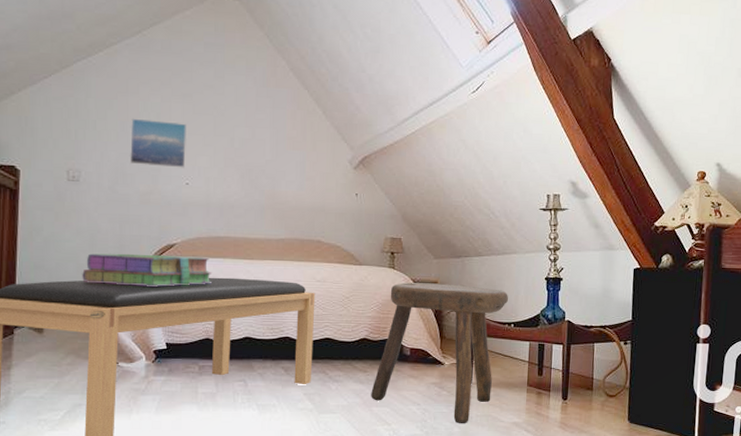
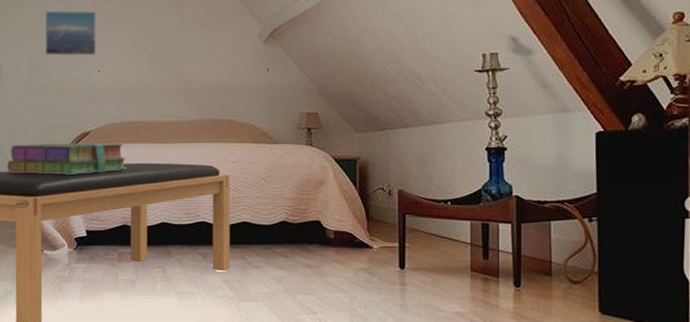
stool: present [371,282,508,424] -> none [294,159,442,314]

